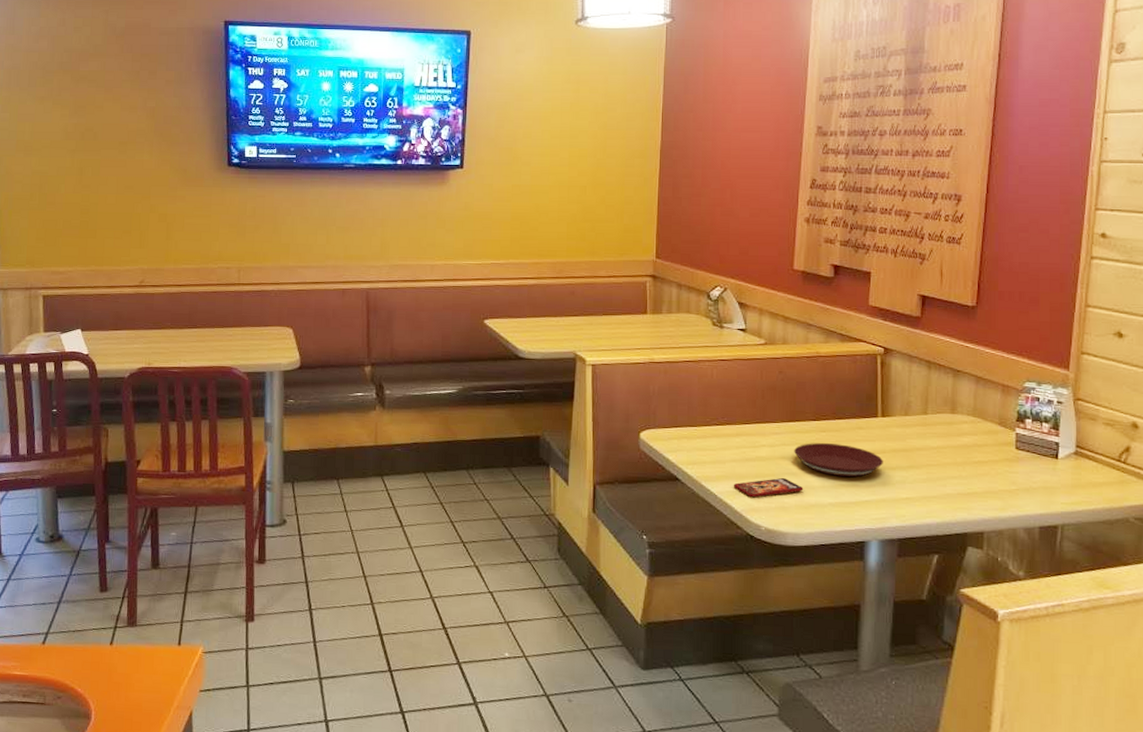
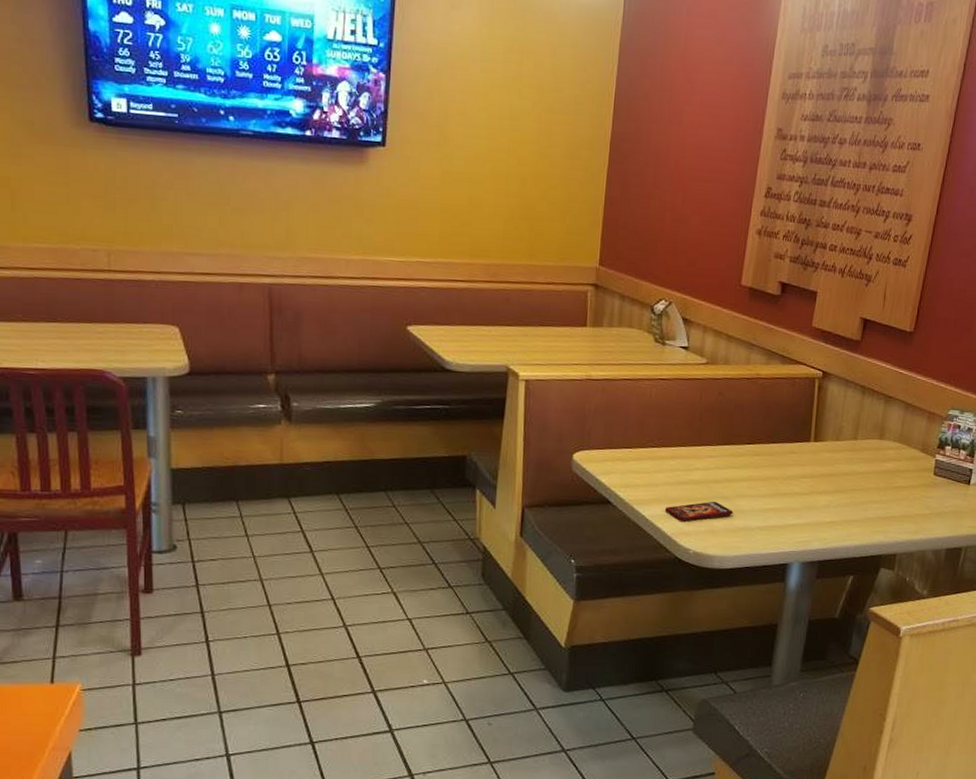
plate: present [794,442,883,478] -> none [727,466,812,502]

